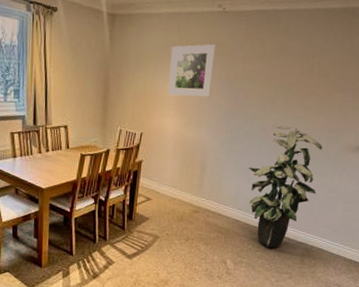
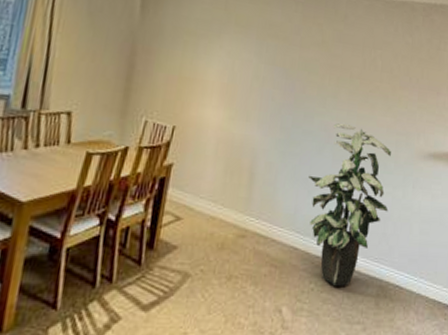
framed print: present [168,44,217,97] -> none [210,22,270,86]

